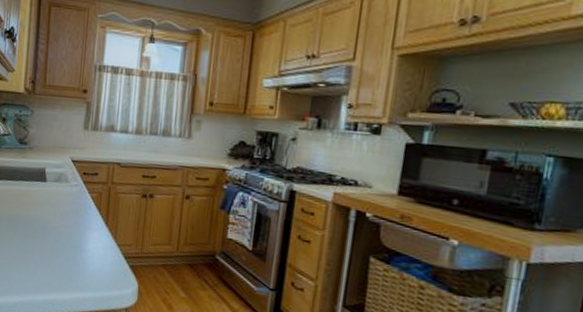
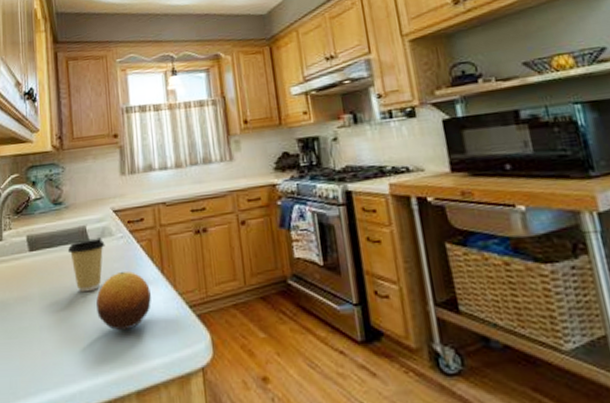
coffee cup: none [27,180,60,226] -> present [68,237,105,293]
fruit: none [44,214,93,264] -> present [96,271,151,331]

